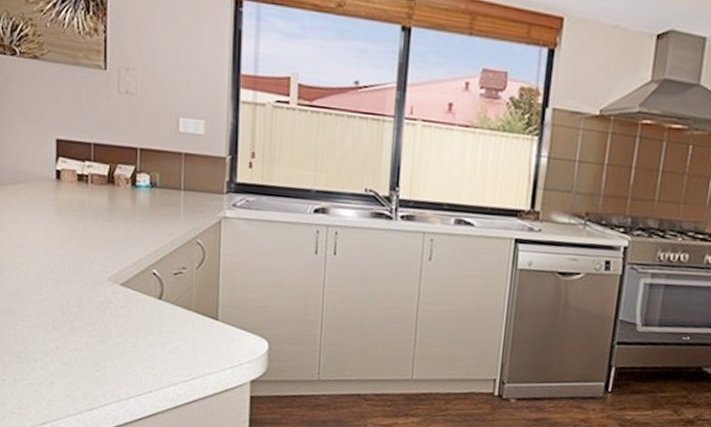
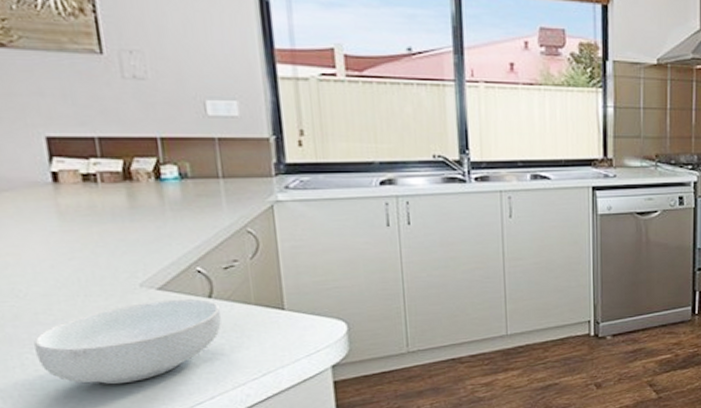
cereal bowl: none [25,295,167,366] -> present [34,298,222,385]

